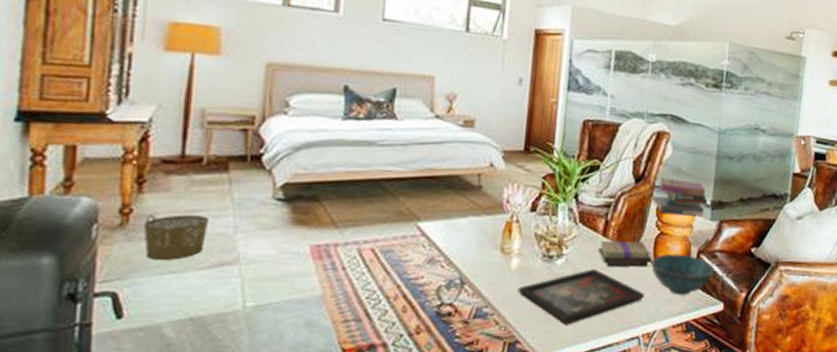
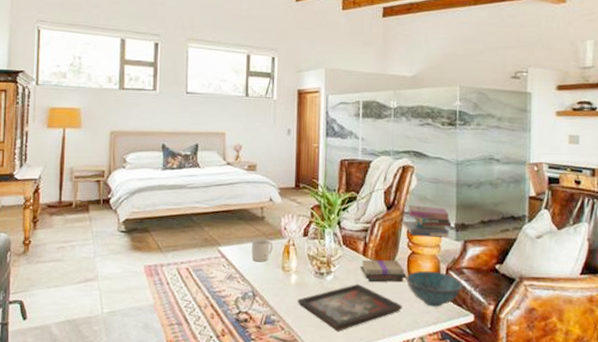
basket: present [142,214,210,260] -> none [37,244,78,277]
mug: none [461,214,491,242] -> present [251,239,273,262]

